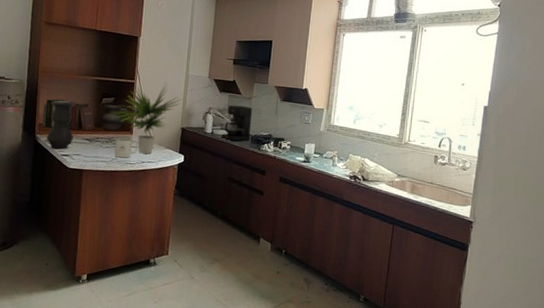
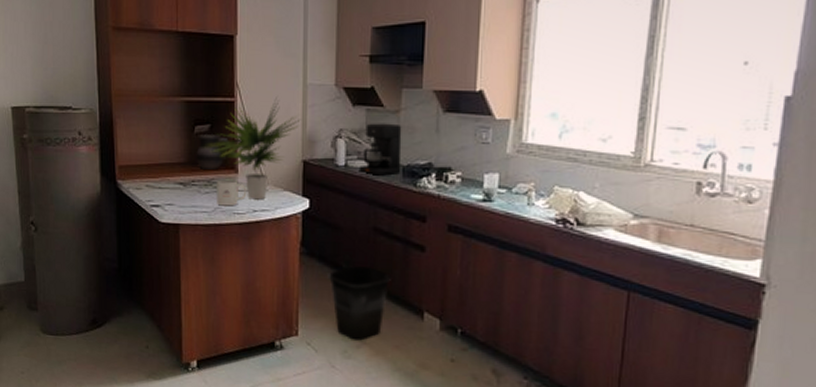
books: present [42,98,95,131] -> none [122,131,189,172]
vase: present [47,101,75,150] -> none [130,135,163,199]
waste bin: none [193,204,239,259] -> present [327,266,391,341]

